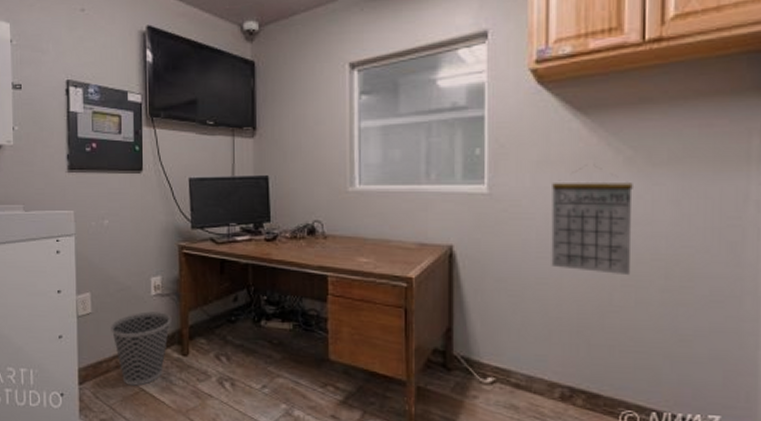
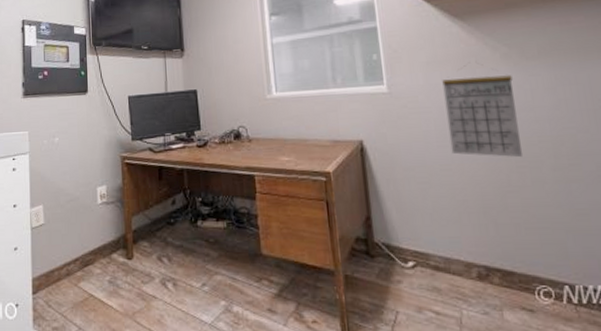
wastebasket: present [111,311,171,386] -> none [61,219,117,292]

